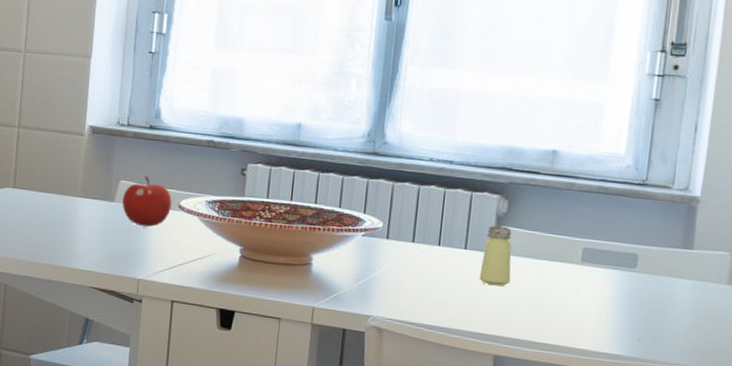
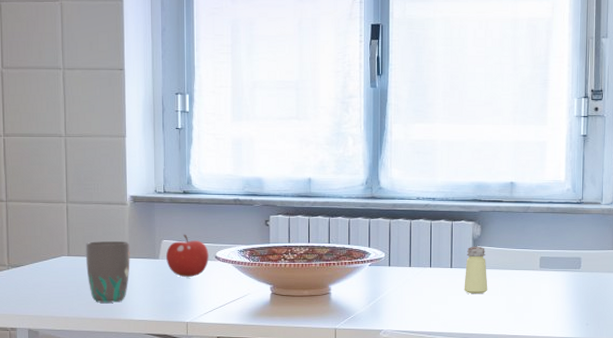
mug: none [32,174,83,247] -> present [86,241,130,303]

